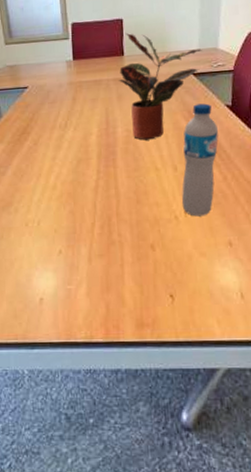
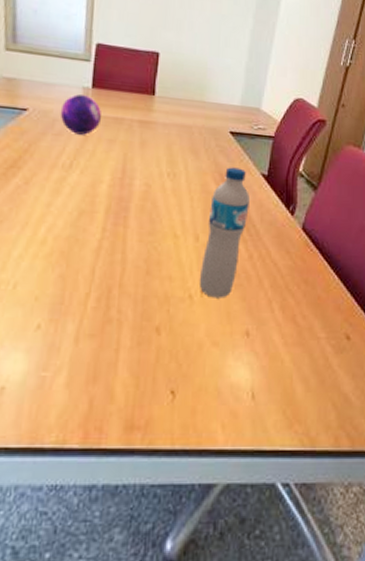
decorative orb: none [52,67,83,100] -> present [60,94,101,135]
potted plant: present [119,33,202,141] -> none [145,70,244,200]

